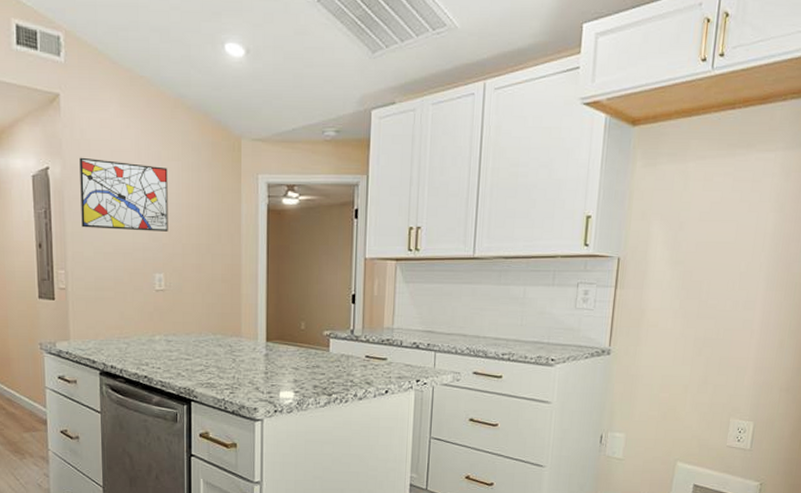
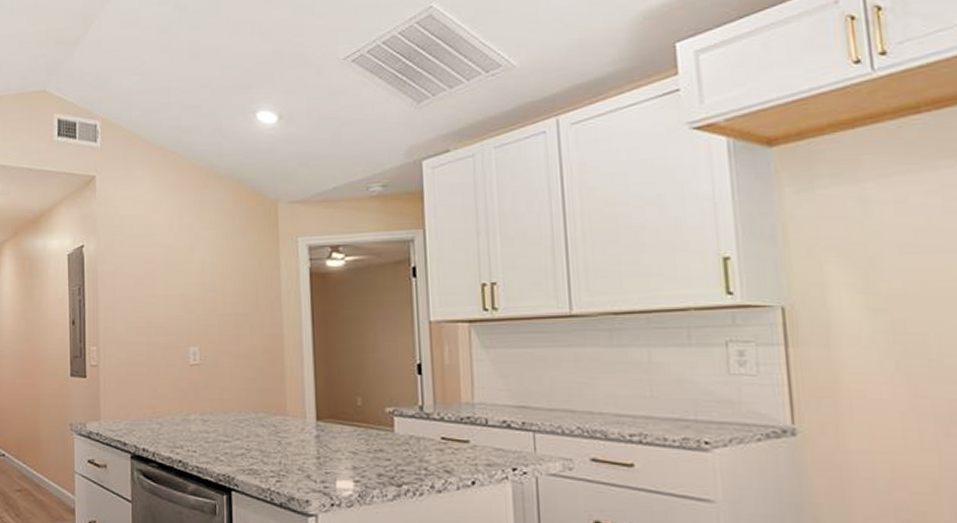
wall art: present [79,157,168,232] -> none [113,233,203,303]

